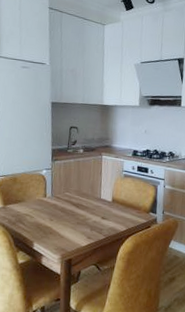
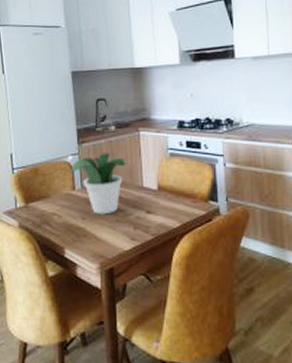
potted plant: none [44,170,91,218] -> present [71,153,129,215]

